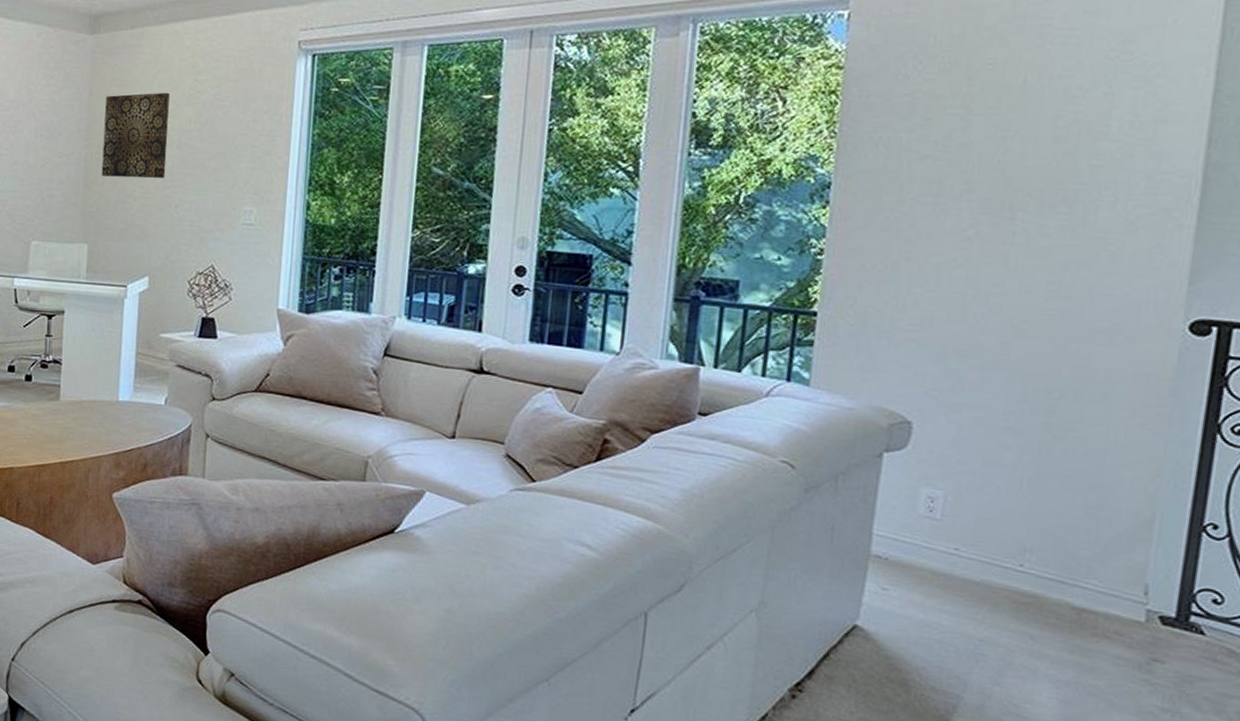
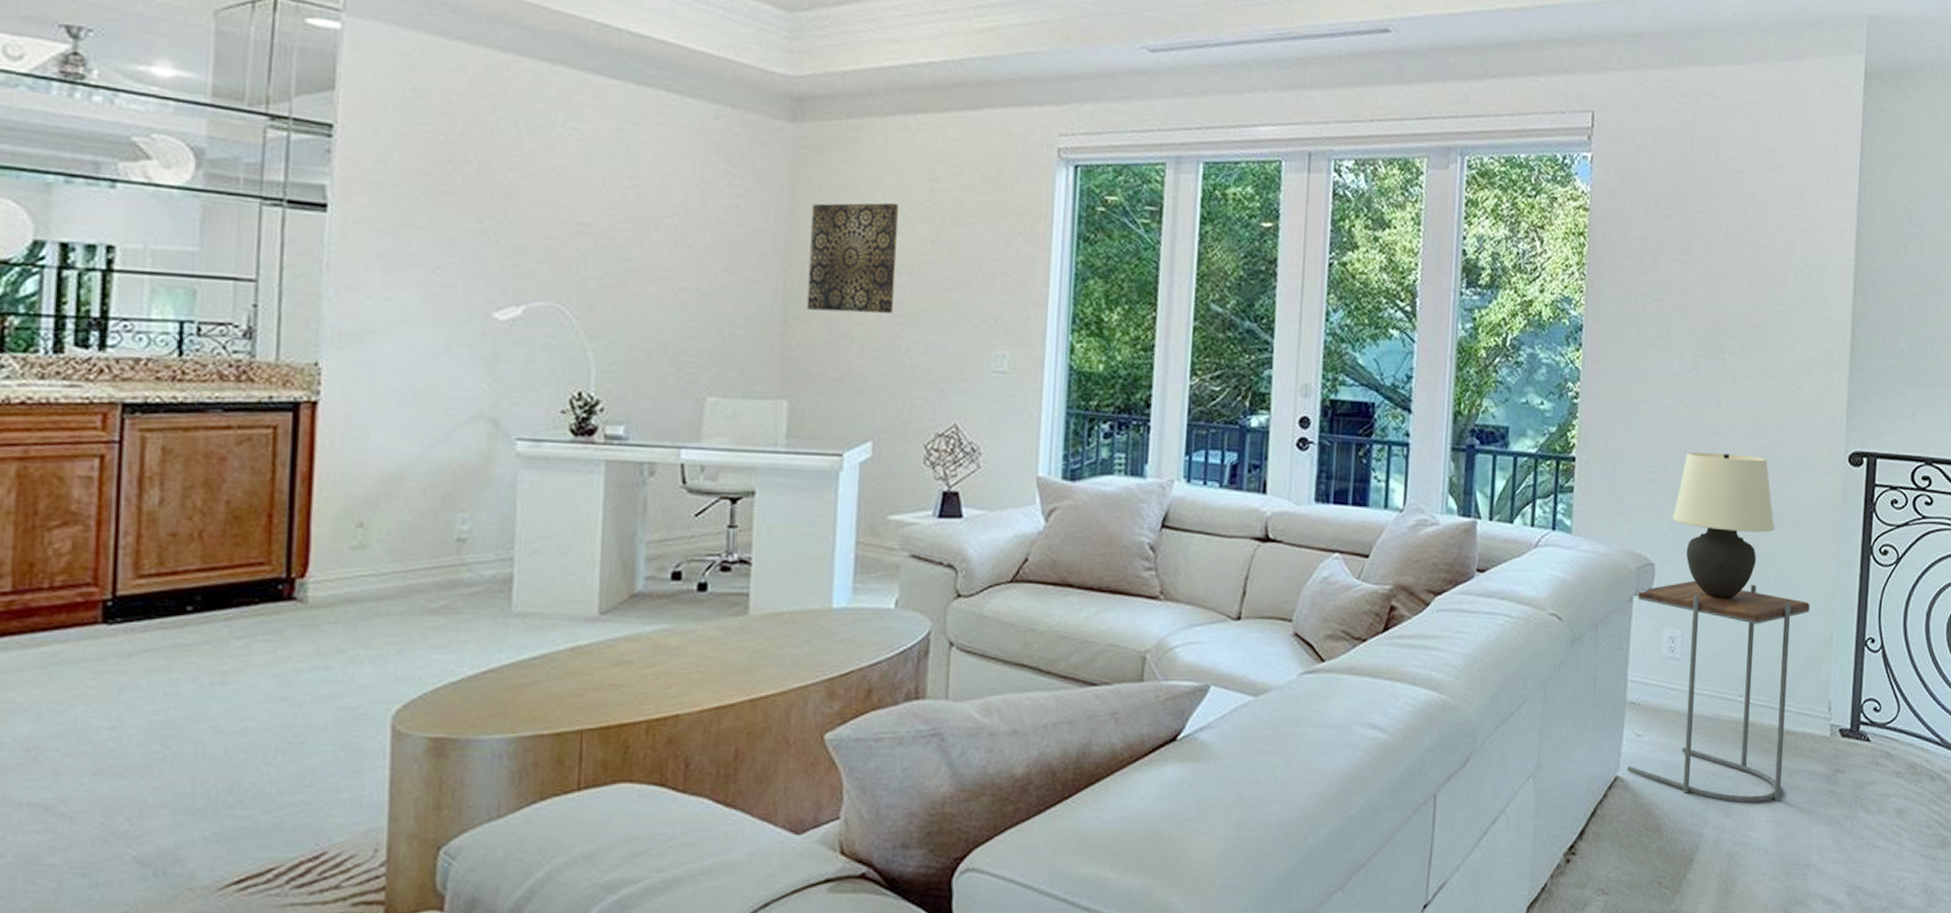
side table: none [868,442,1123,680] -> present [1627,580,1810,802]
table lamp: none [936,312,1077,465] -> present [1672,452,1775,599]

